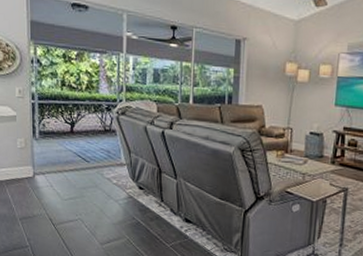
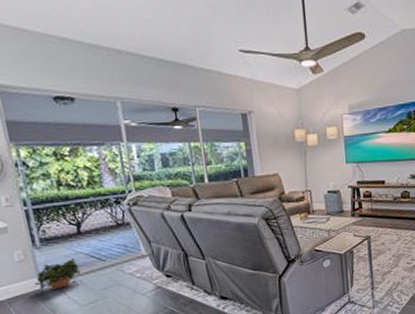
potted plant: none [29,154,67,180] -> present [34,257,81,289]

